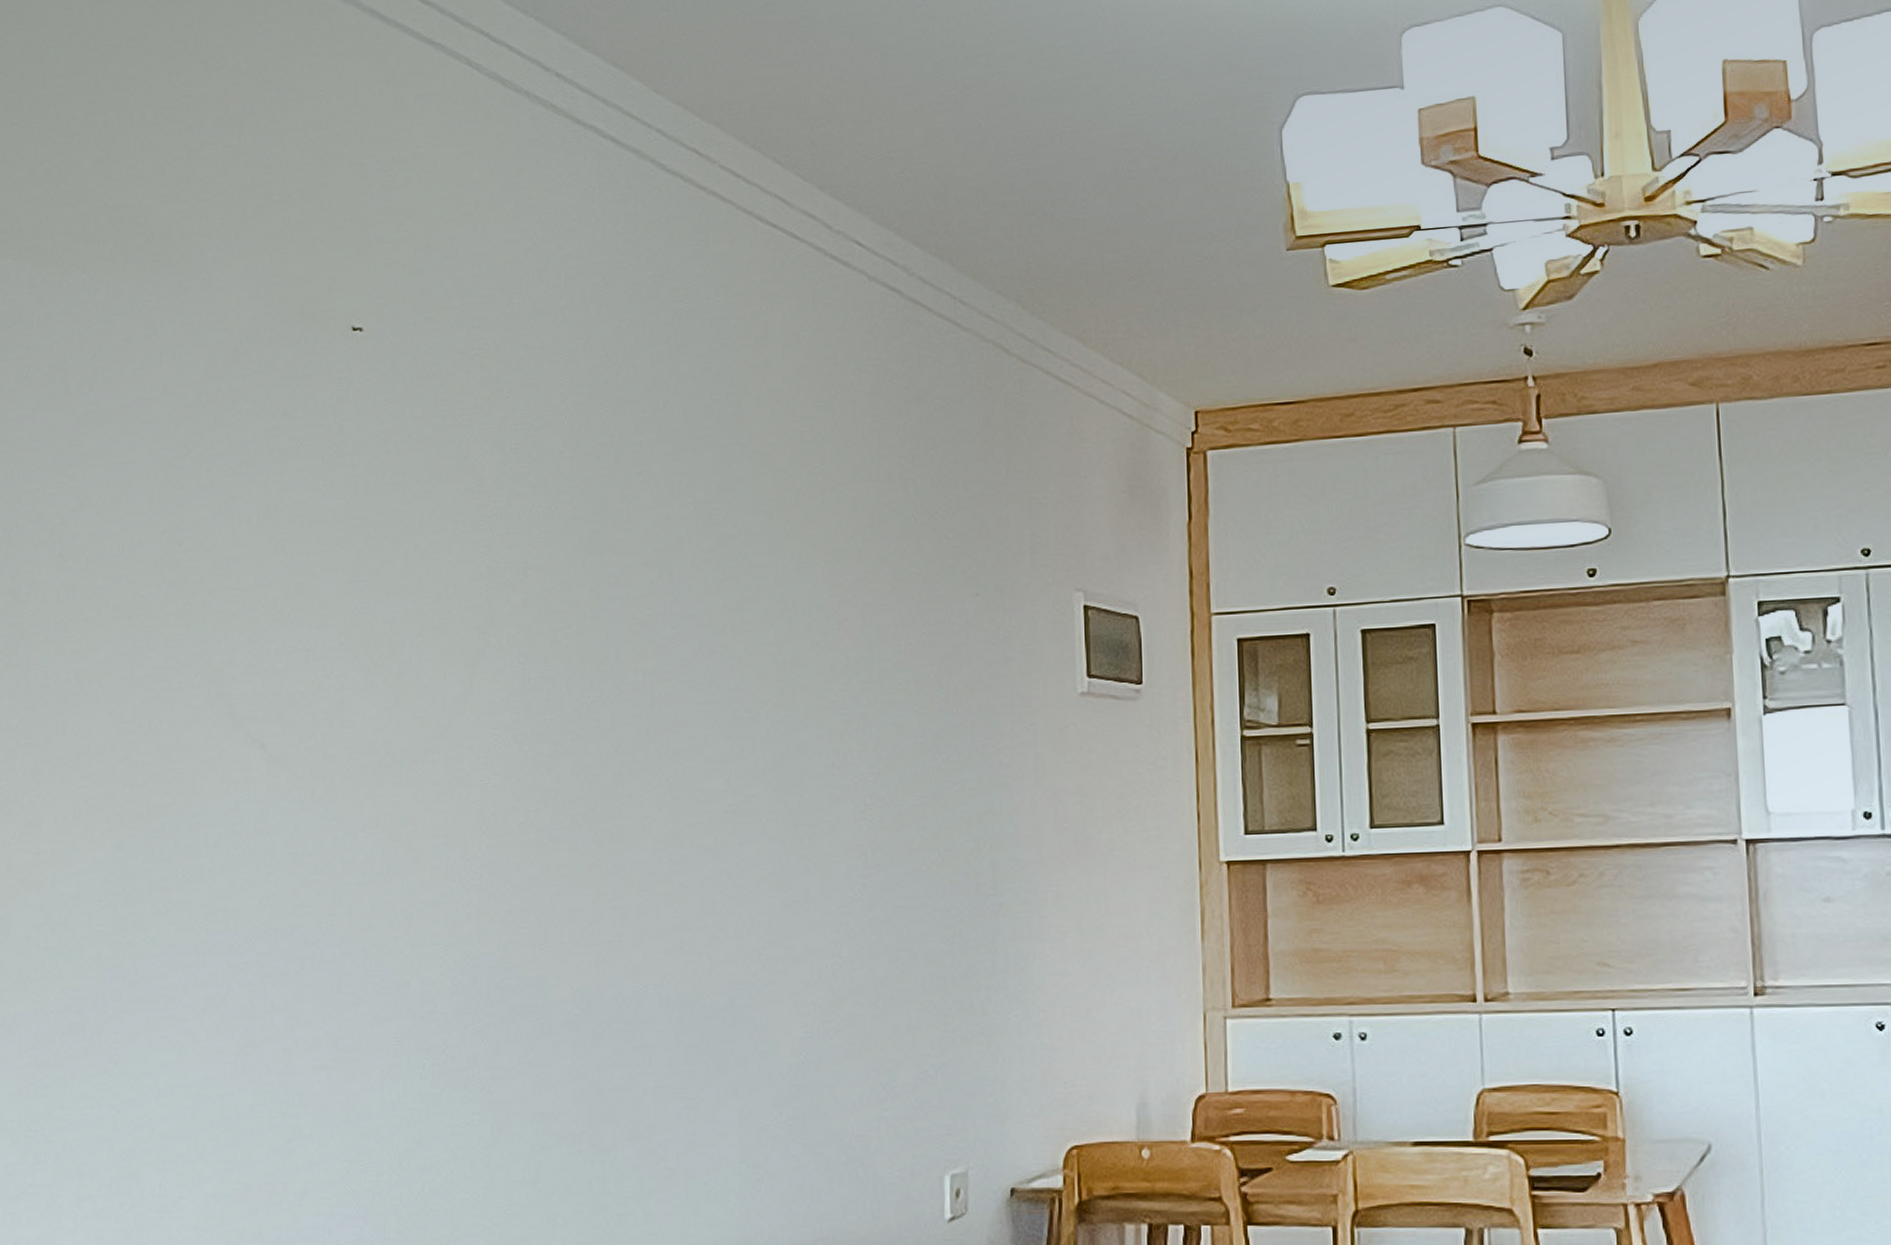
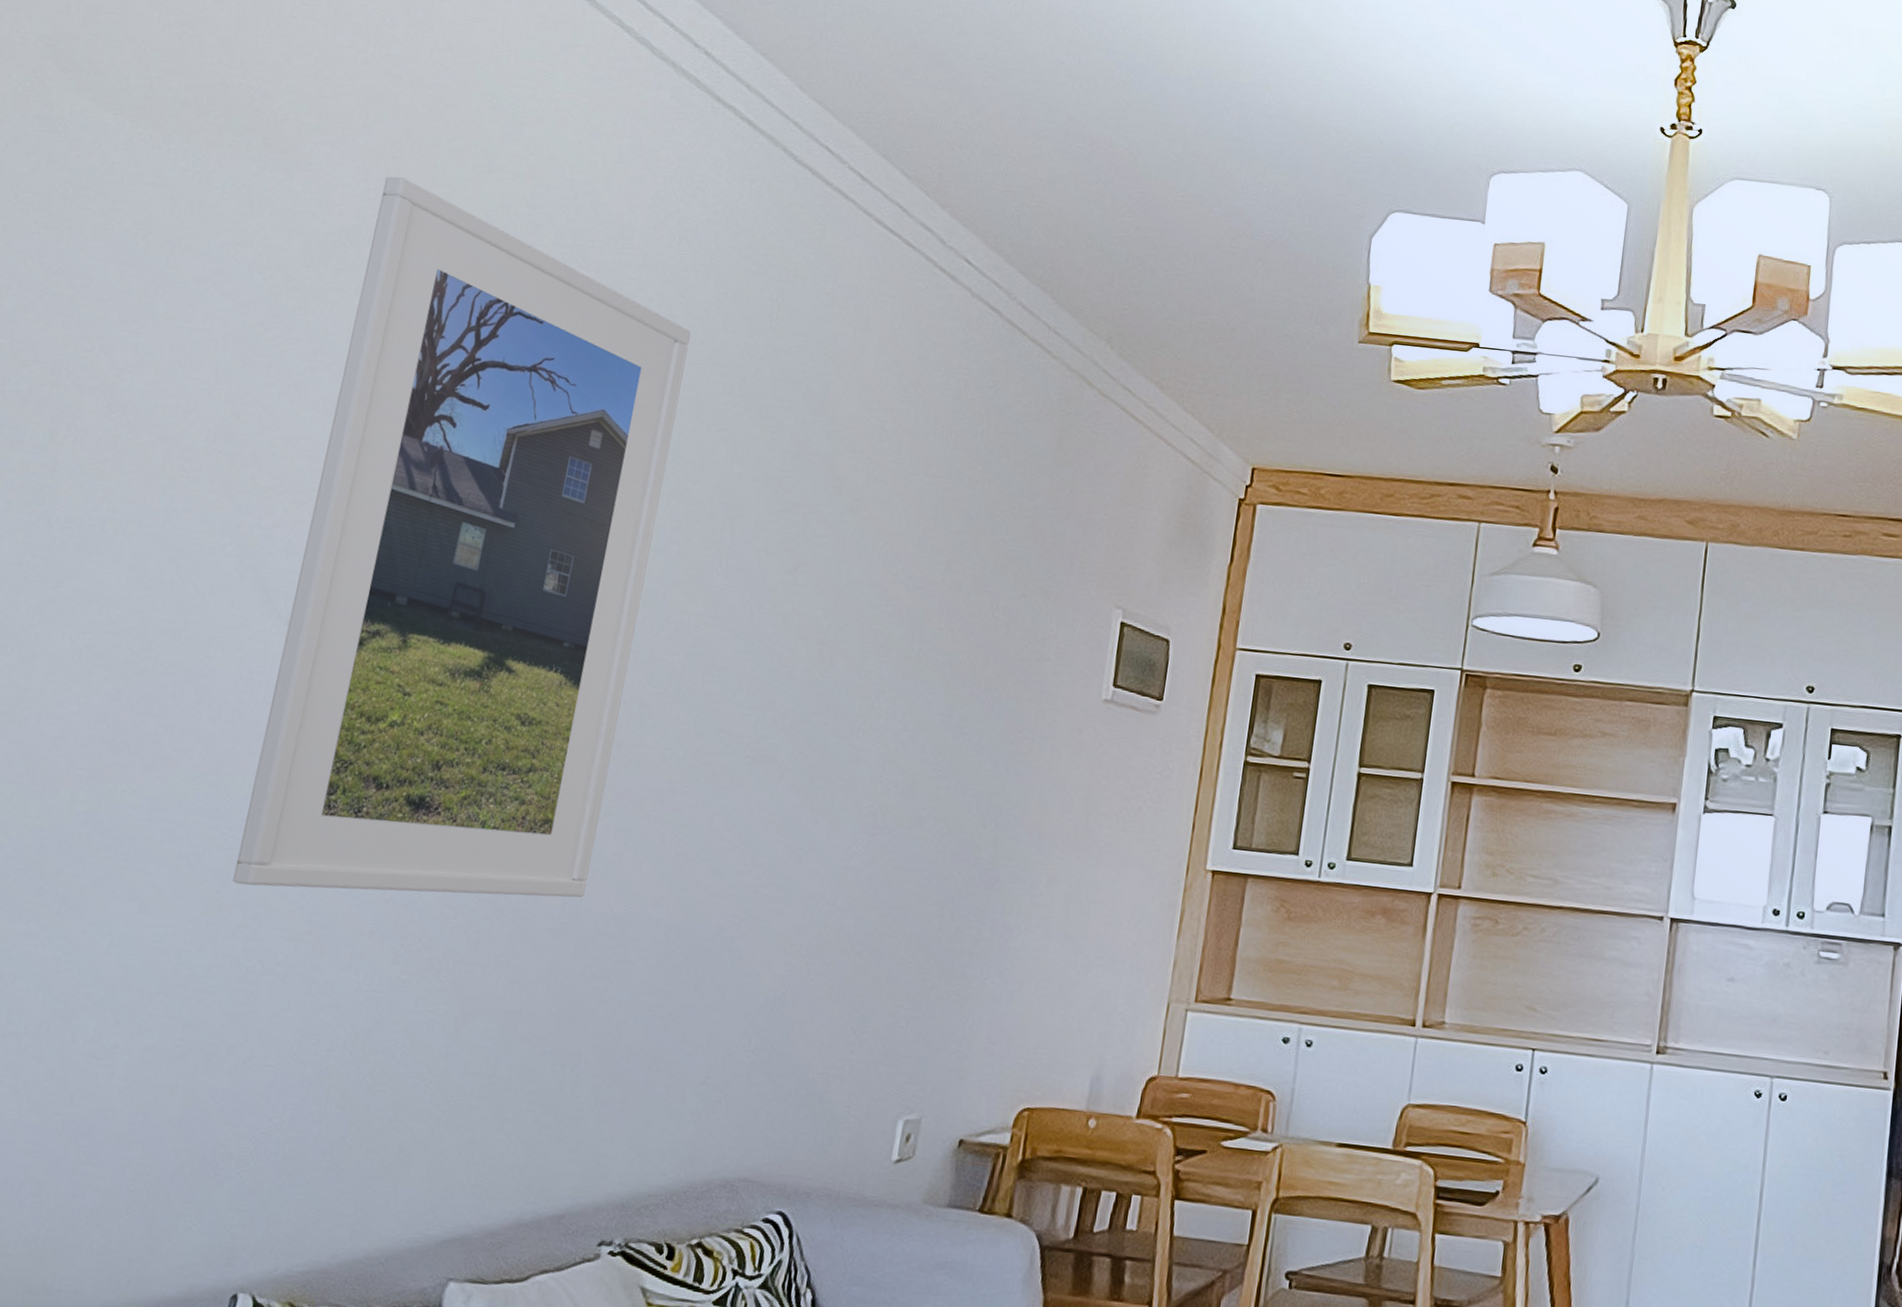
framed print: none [258,268,594,1019] -> present [232,176,692,898]

